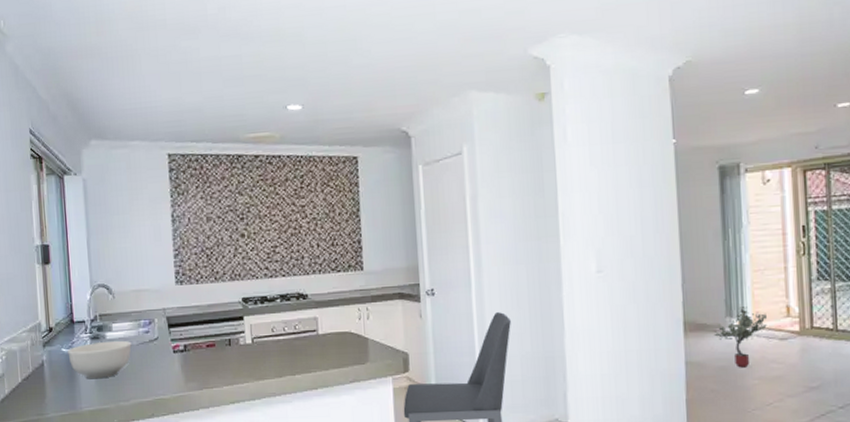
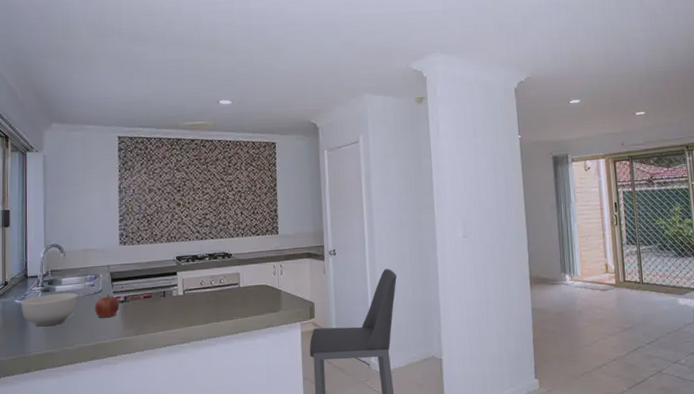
fruit: none [151,342,179,370] -> present [95,294,120,318]
potted tree: present [714,307,767,368] -> none [552,265,592,313]

